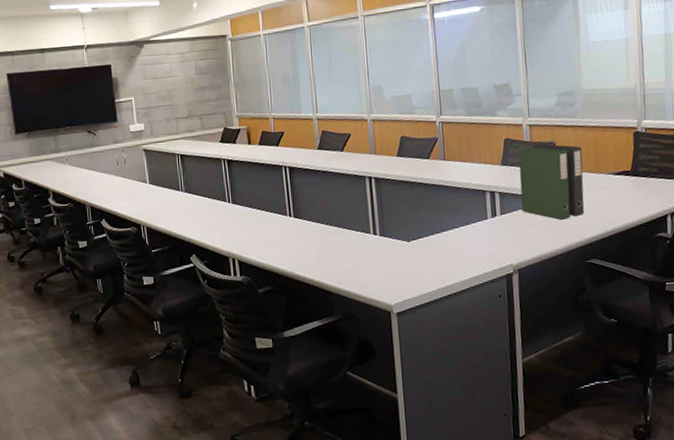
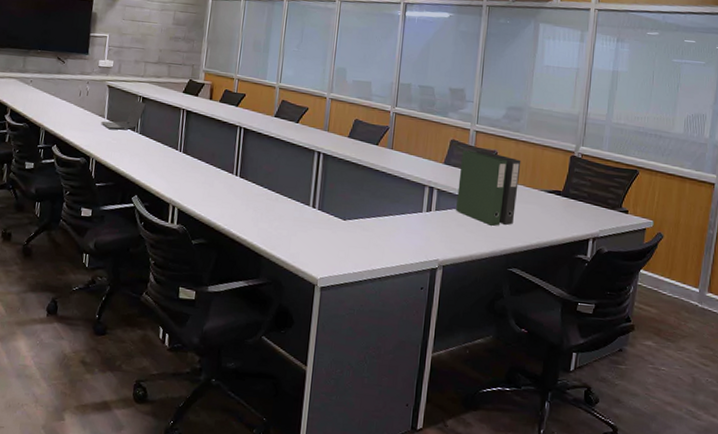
laptop: none [144,158,186,194] -> present [101,99,146,130]

